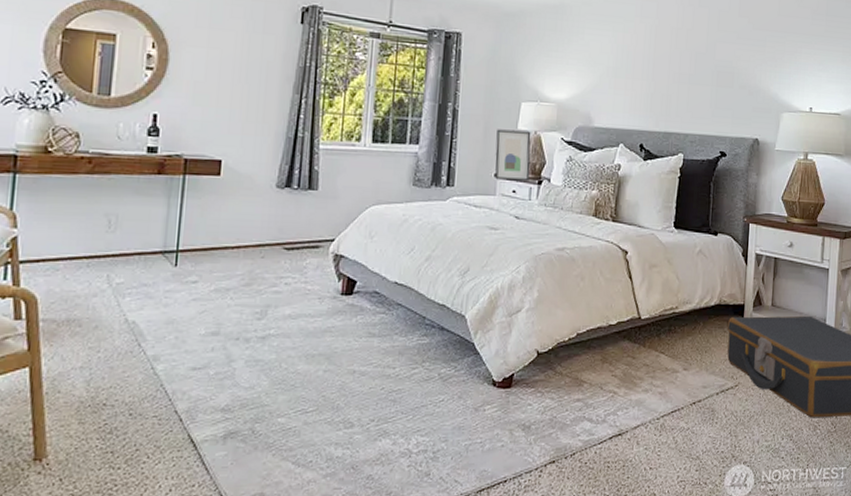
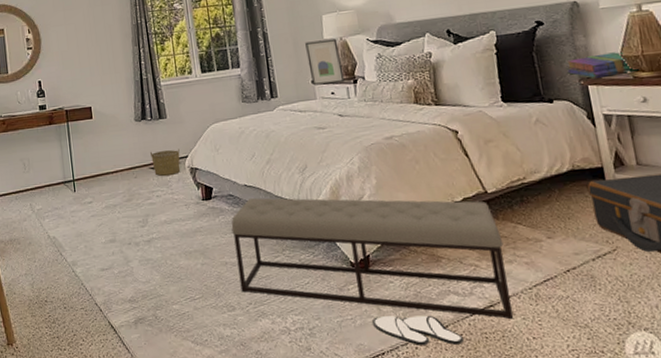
basket: none [287,227,326,260] -> present [150,148,181,176]
bench: none [365,298,644,448] -> present [231,197,513,319]
slippers: none [502,441,588,473] -> present [372,315,465,345]
books: none [734,194,794,218] -> present [565,52,641,79]

